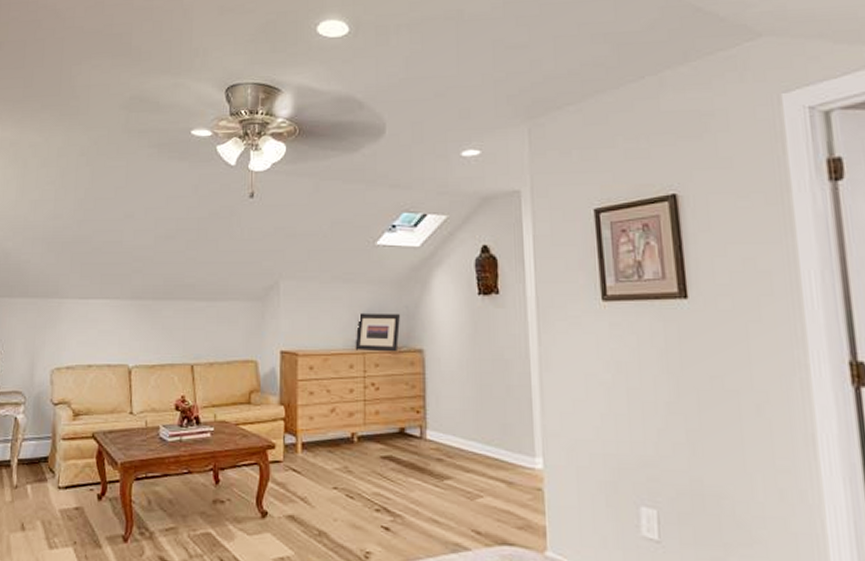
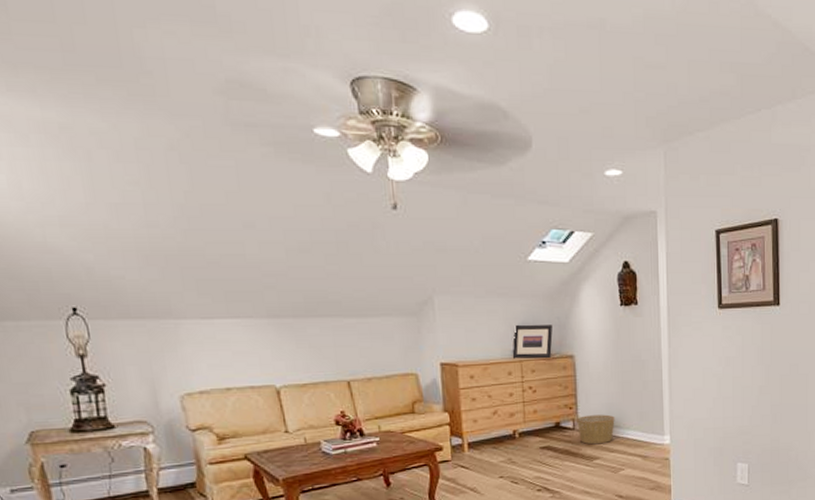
basket: none [423,422,472,461] -> present [575,414,615,445]

